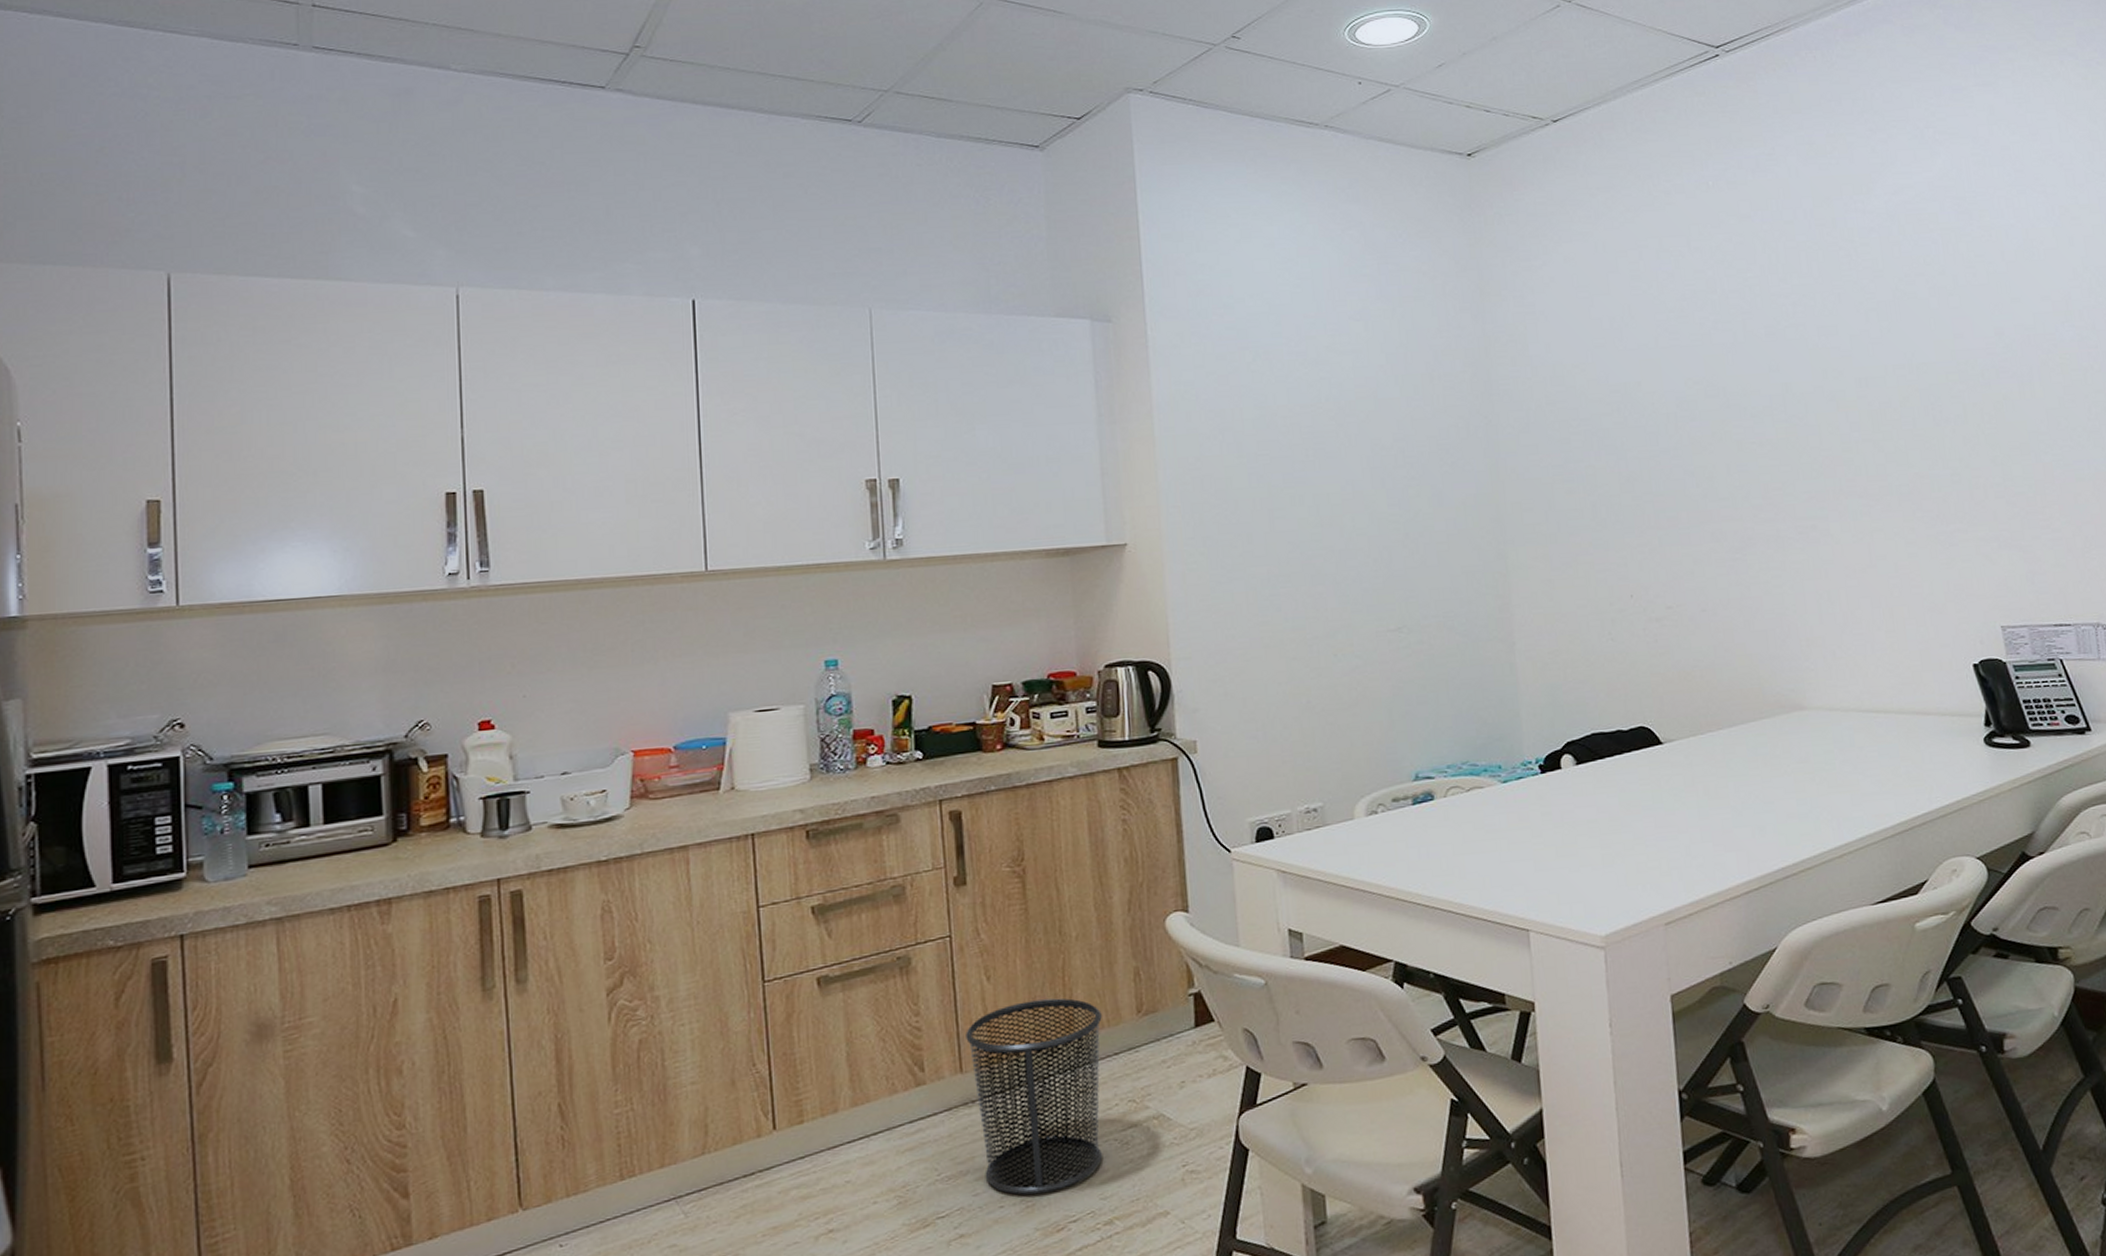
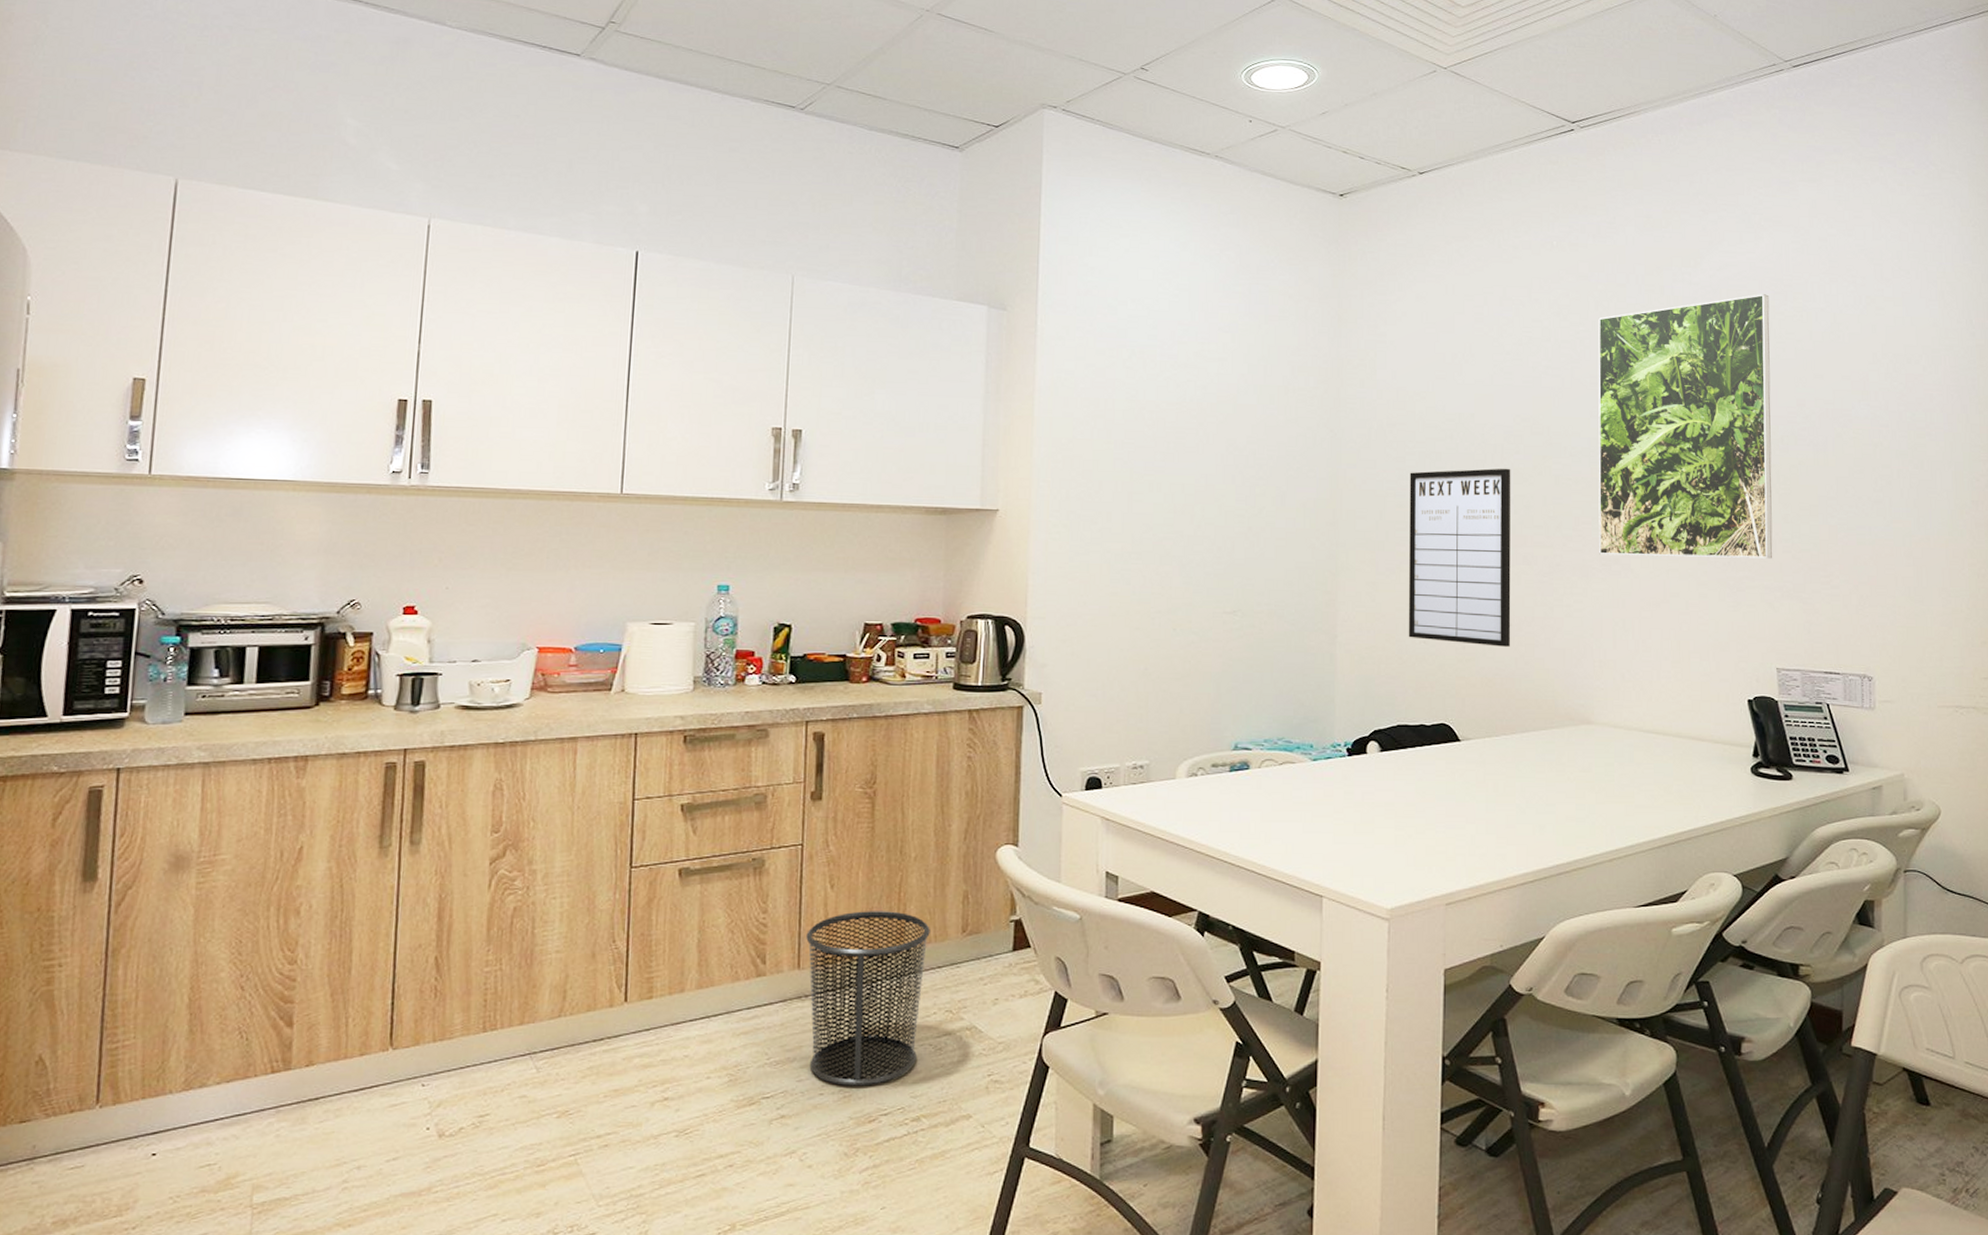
writing board: none [1576,438,1707,637] -> present [1408,468,1511,647]
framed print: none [1767,215,1984,523] -> present [1598,294,1773,559]

